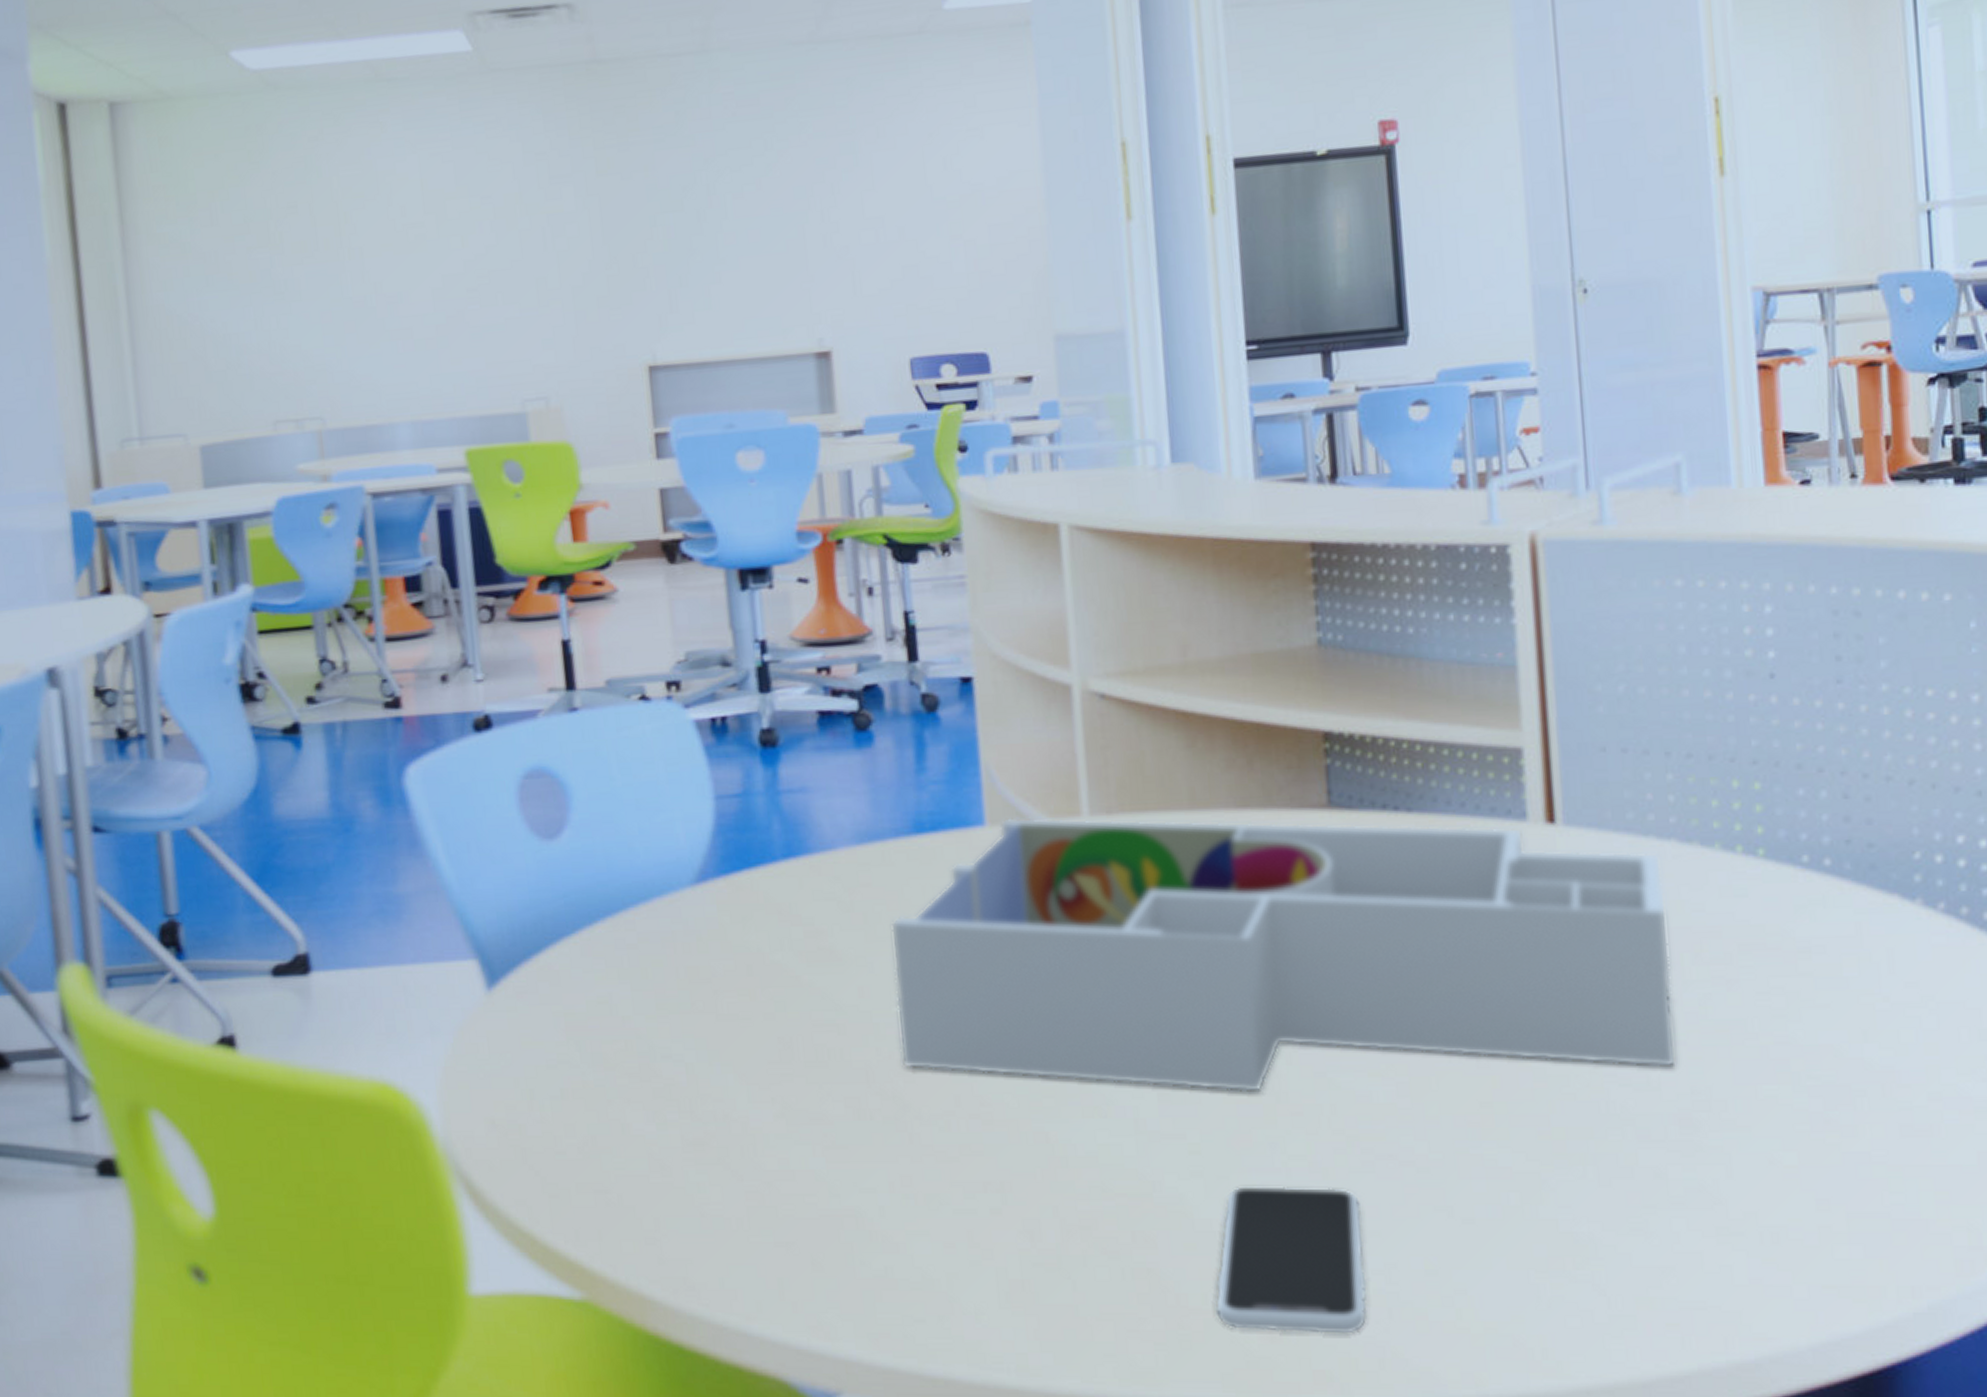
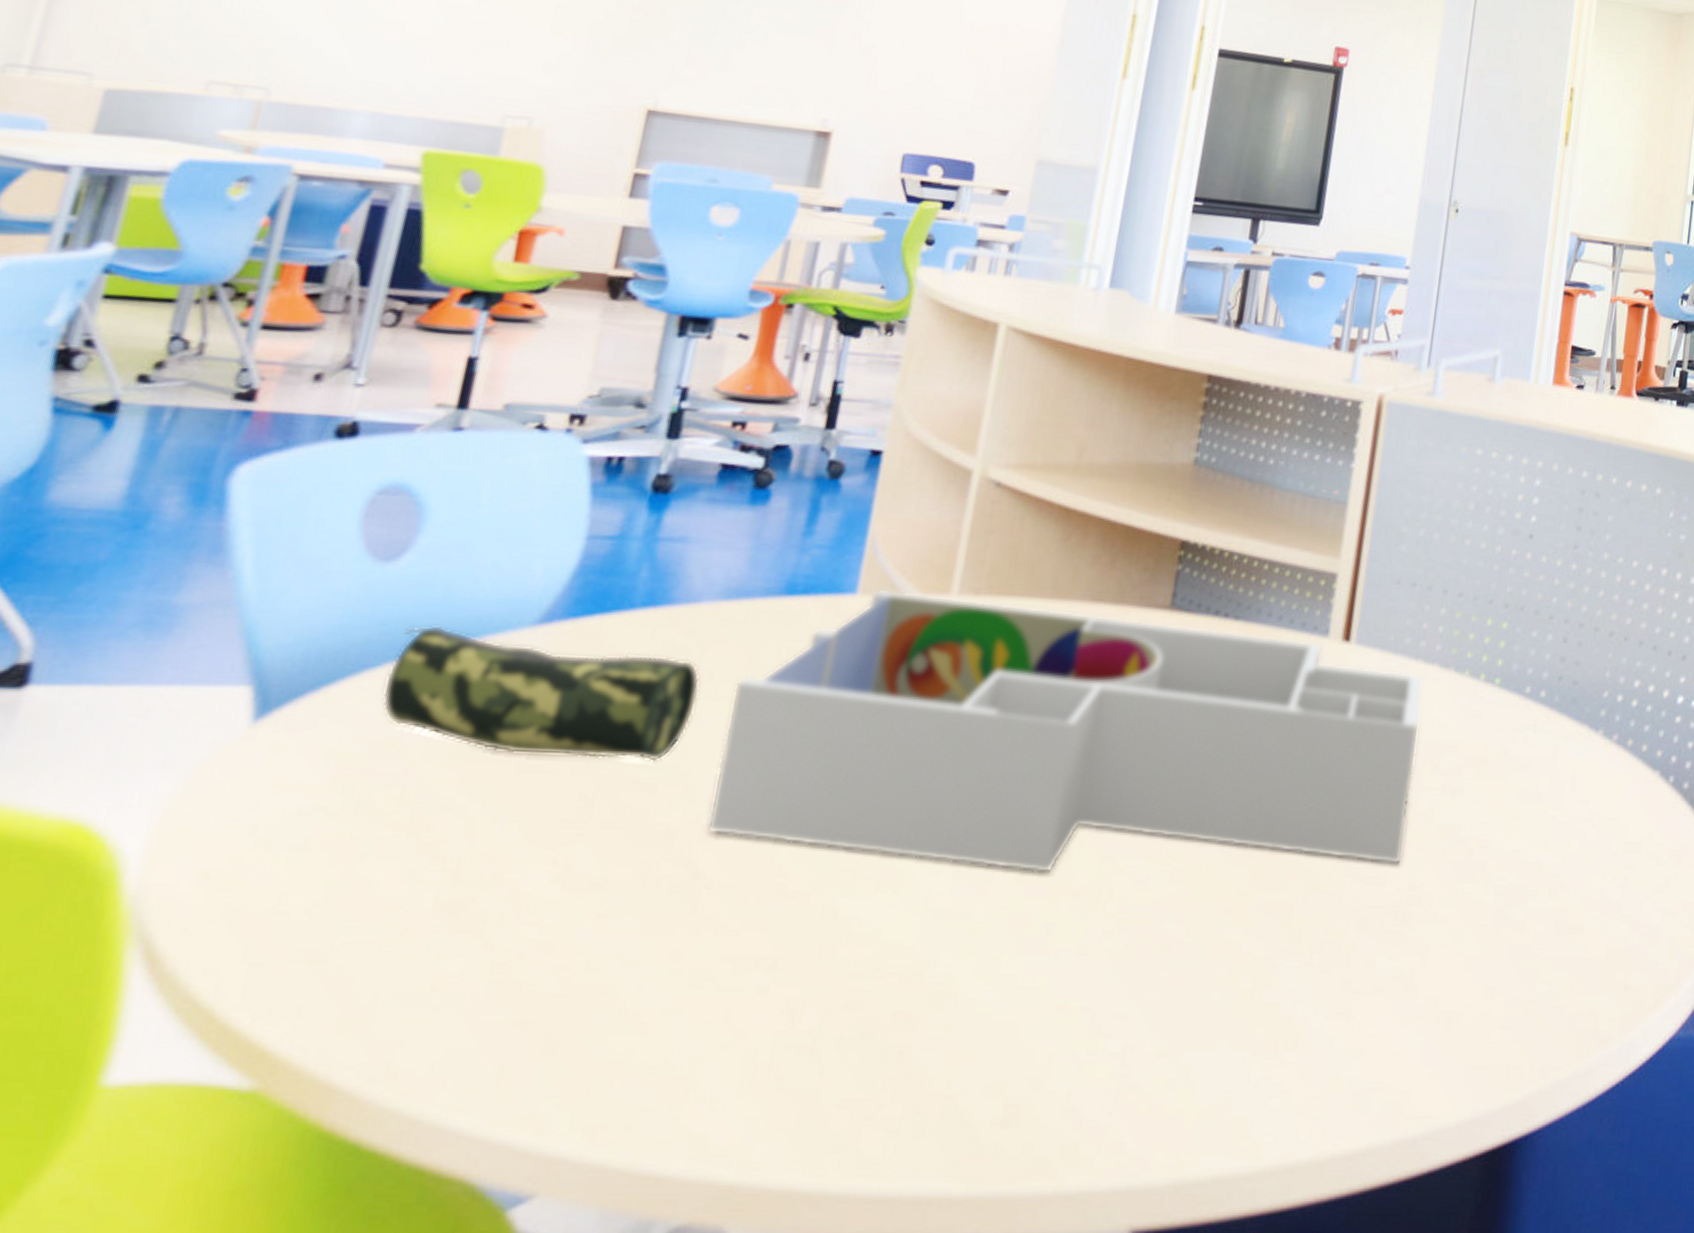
pencil case: none [581,892,860,1005] -> present [382,624,700,762]
smartphone: present [1215,1185,1368,1334] -> none [955,966,1116,1118]

